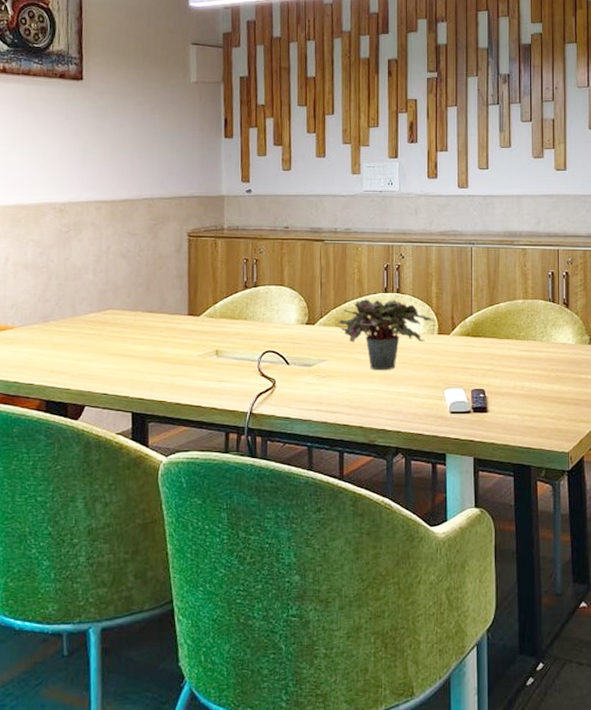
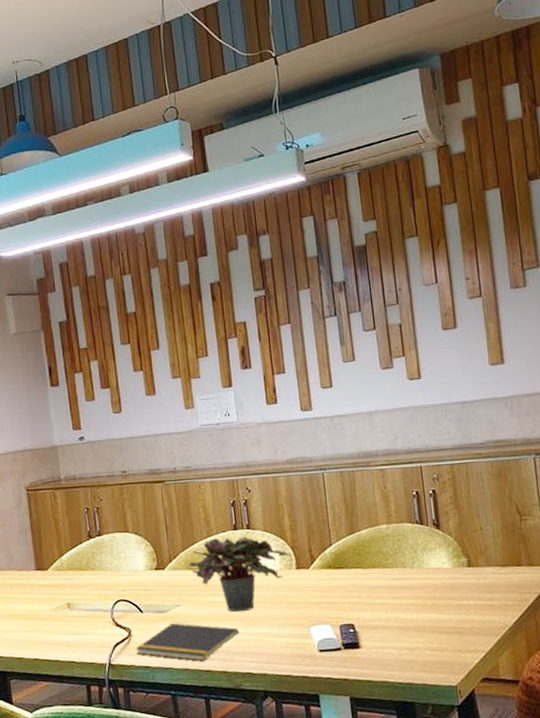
notepad: none [277,377,379,416] -> present [135,623,240,662]

